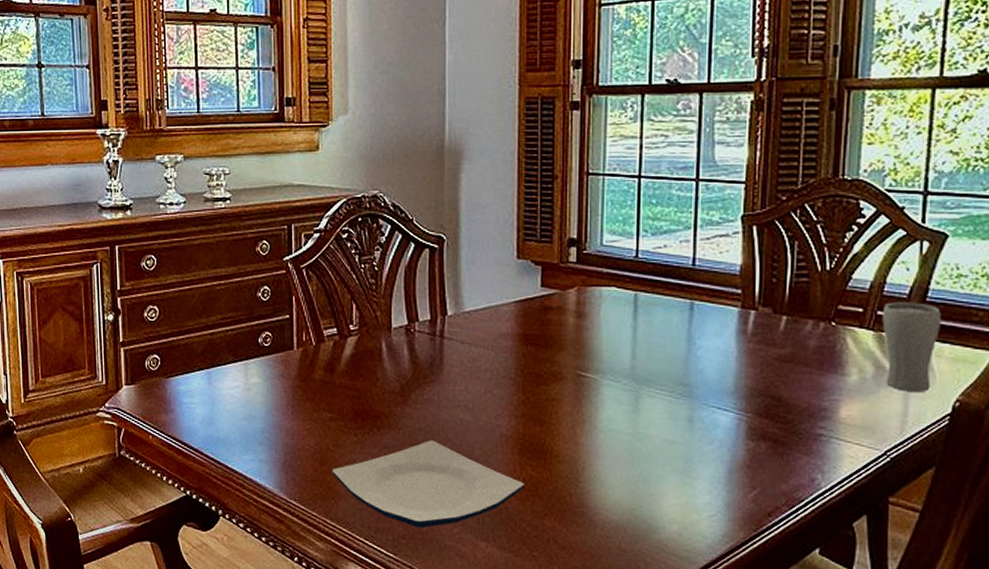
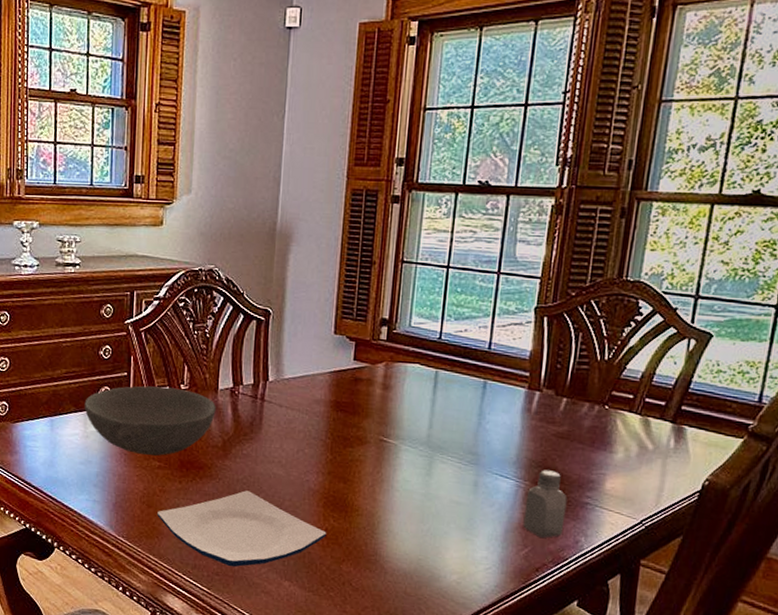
bowl: none [244,328,390,407] -> present [84,385,216,456]
saltshaker: none [748,399,797,477] -> present [523,470,568,538]
drinking glass: present [882,302,941,393] -> none [647,391,700,471]

